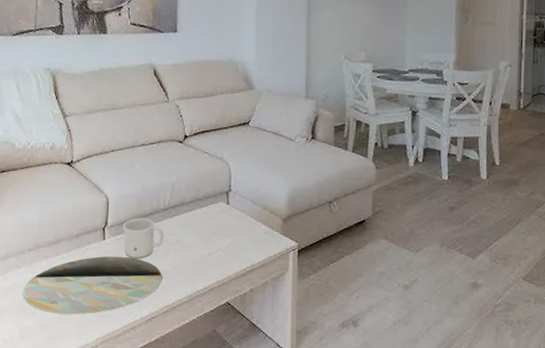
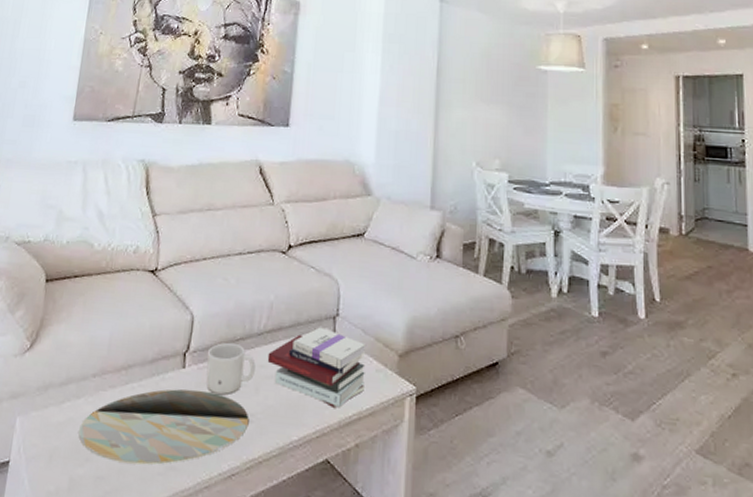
books: none [173,201,256,263] -> present [267,327,367,408]

